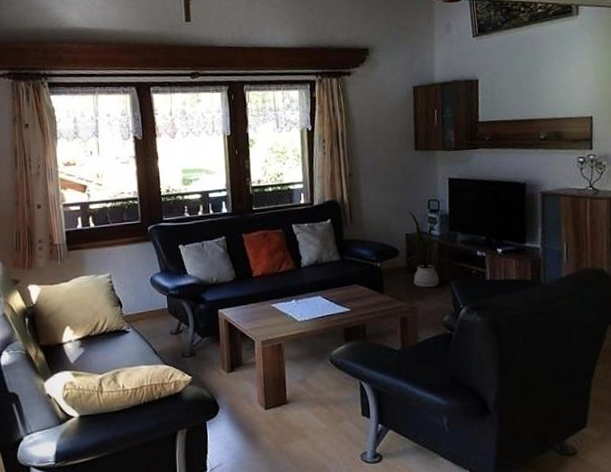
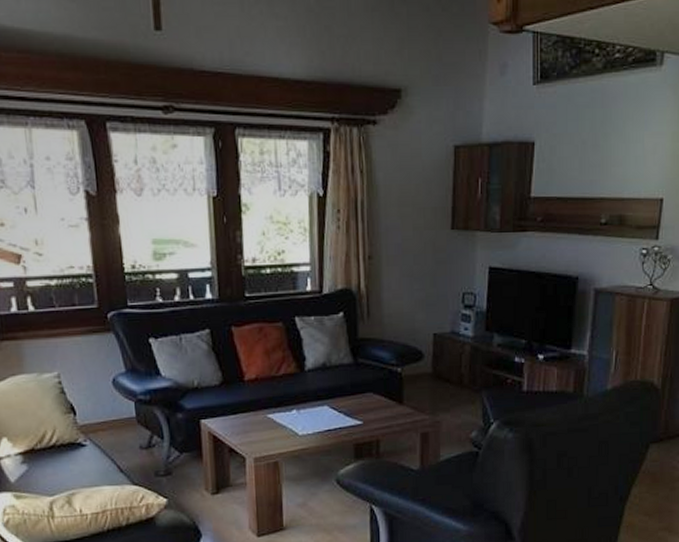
house plant: present [406,210,446,288] -> none [434,305,478,399]

